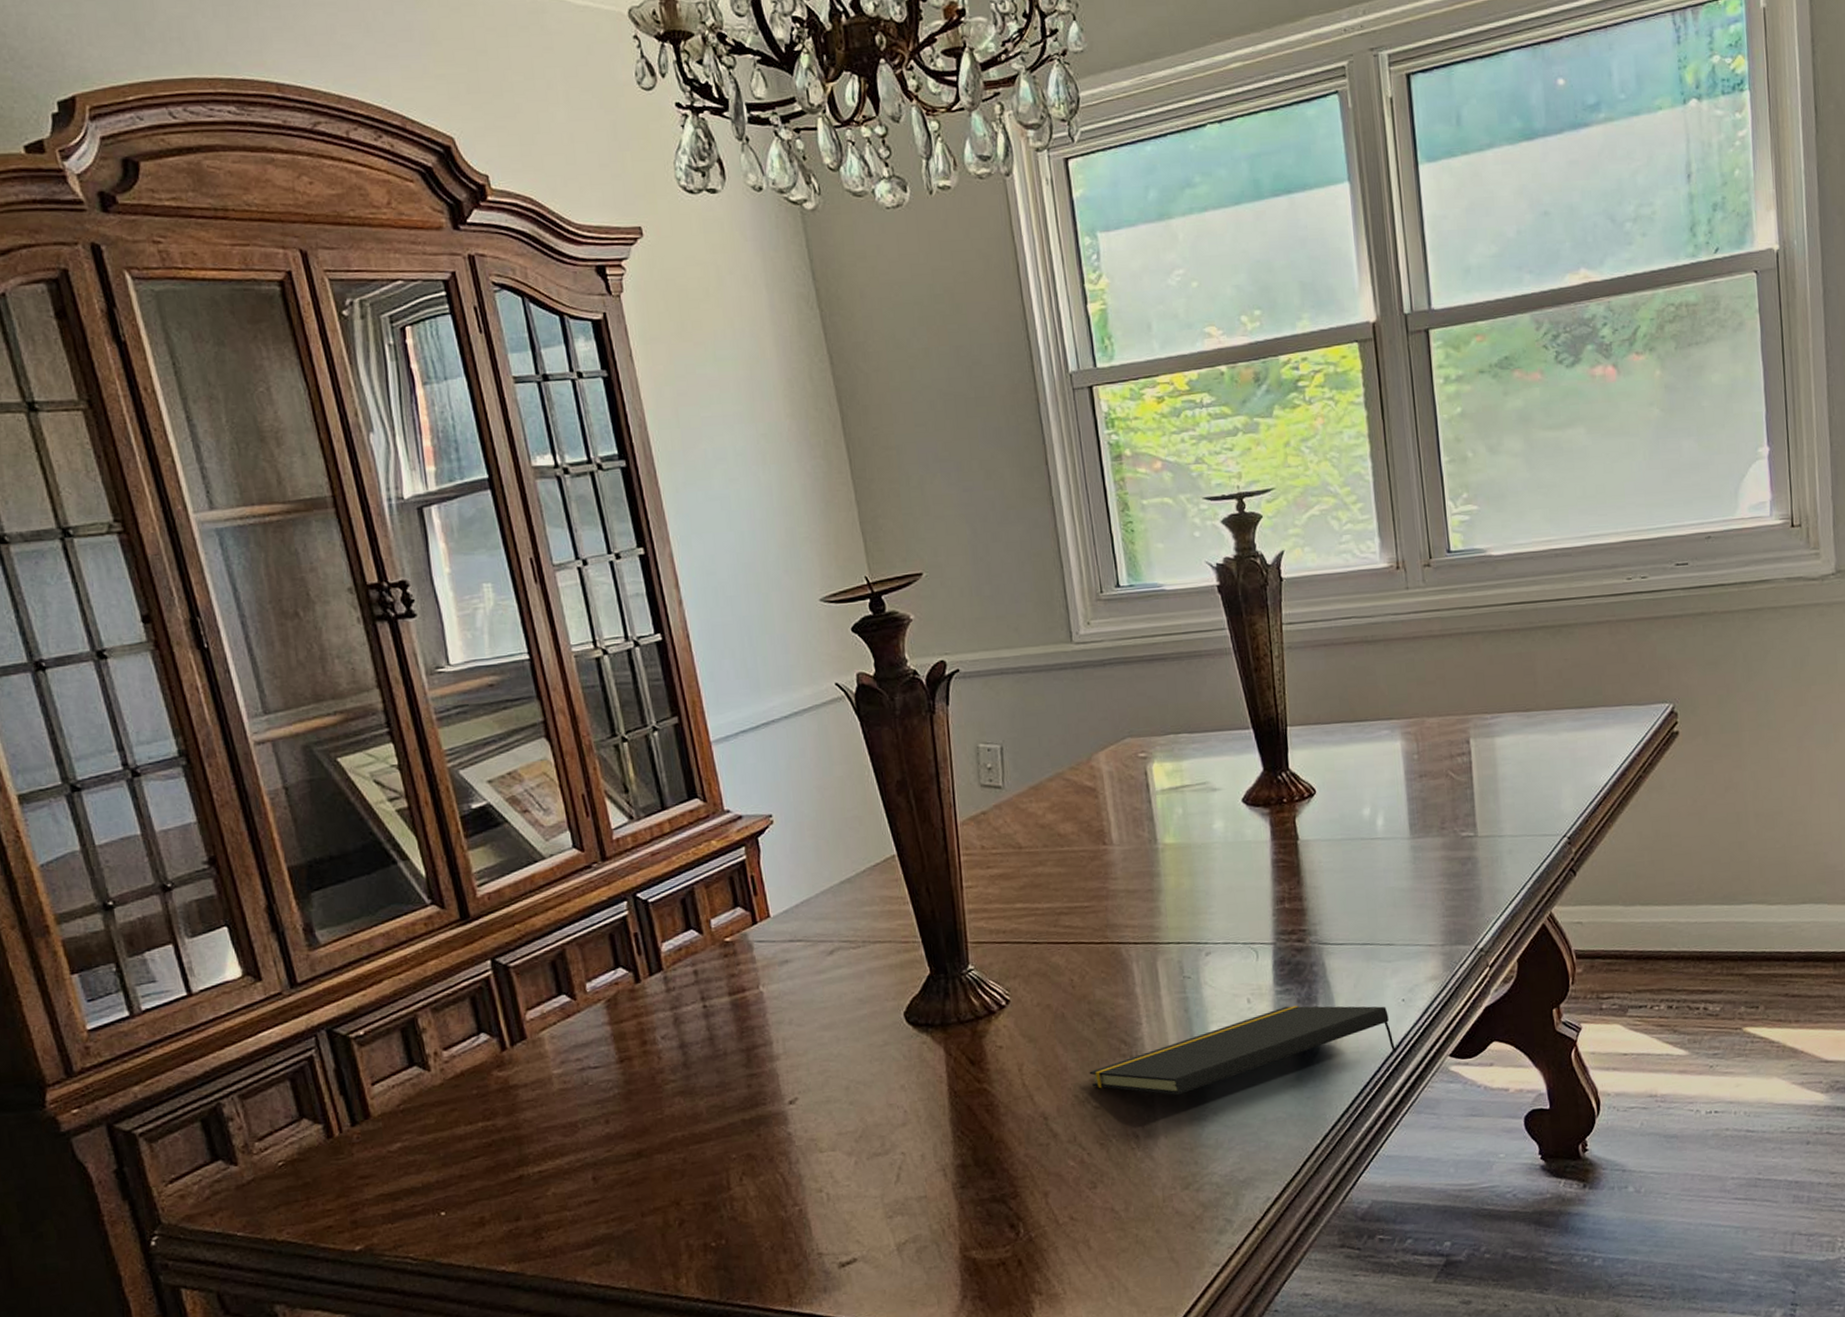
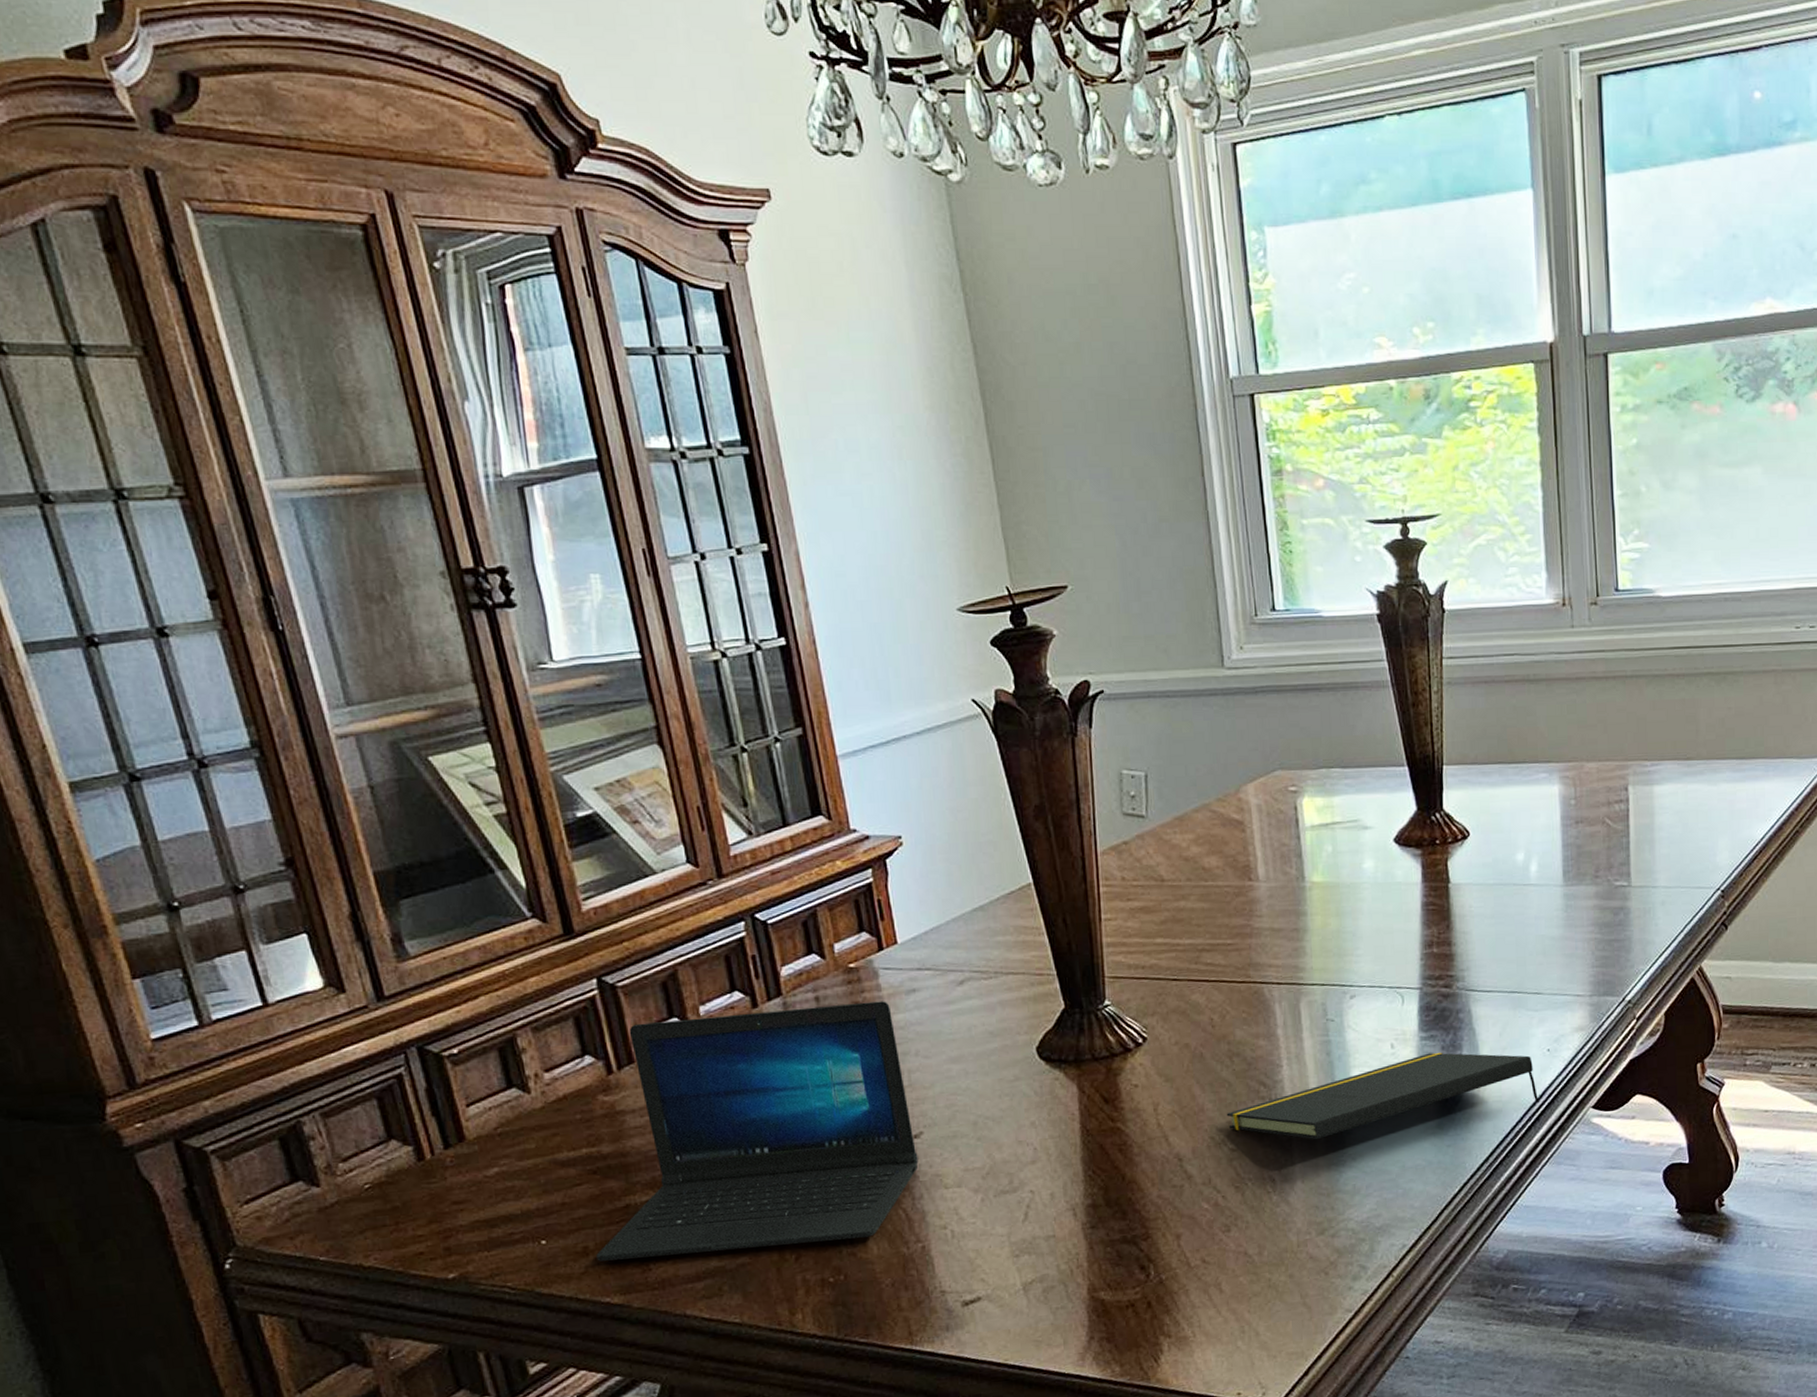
laptop: none [492,972,794,1231] -> present [596,1001,919,1261]

